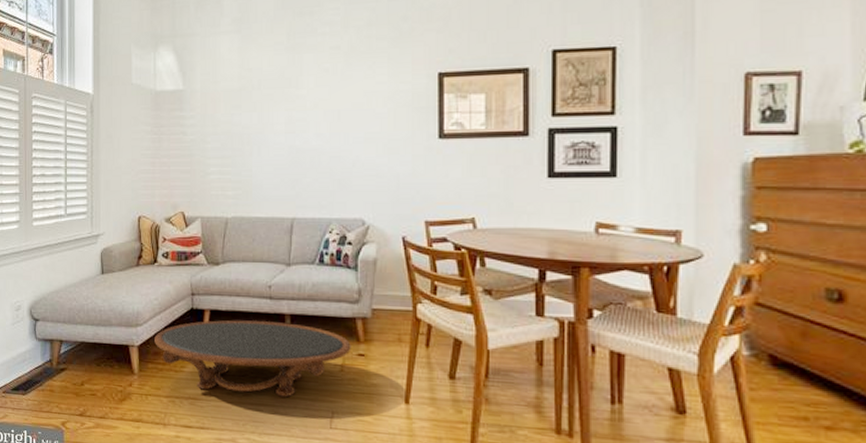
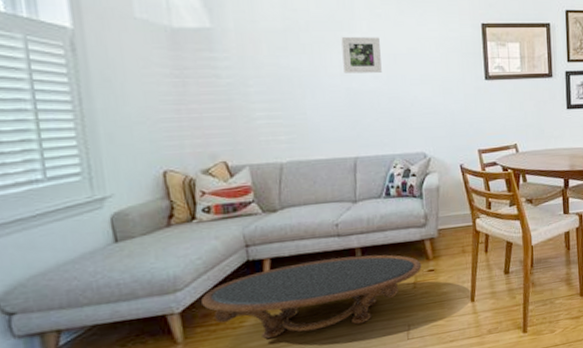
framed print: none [289,92,325,131] -> present [341,36,382,74]

